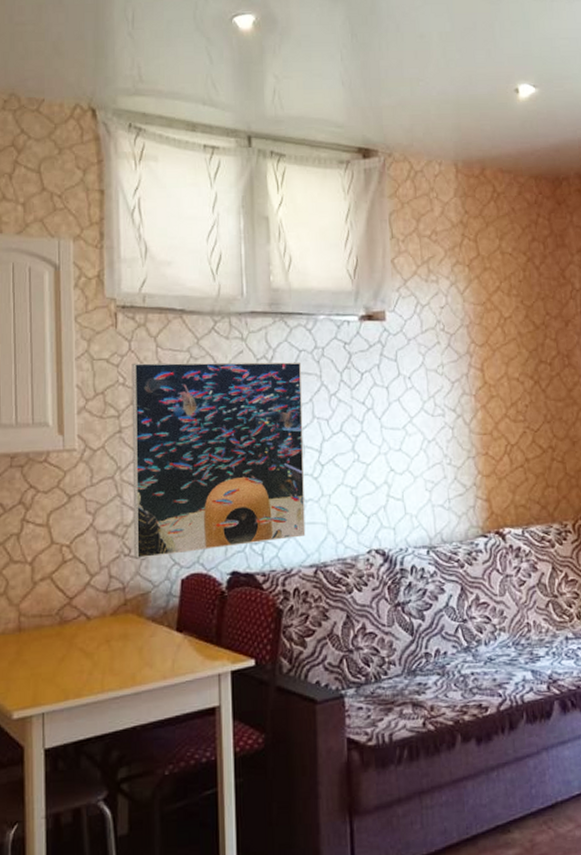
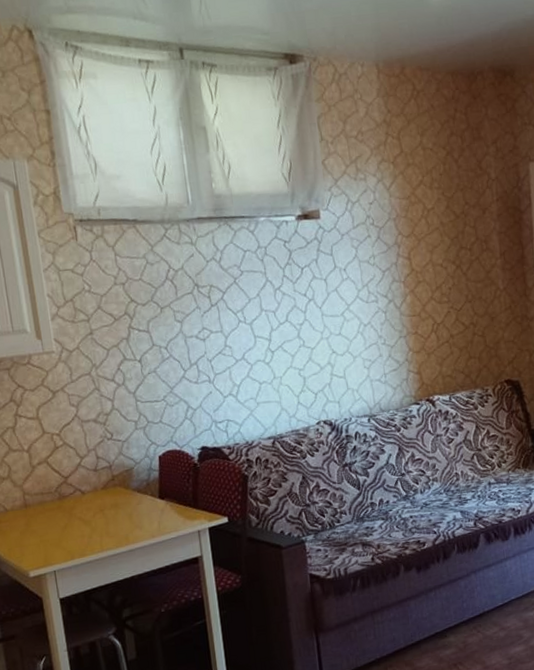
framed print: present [131,362,306,559] -> none [94,261,263,442]

